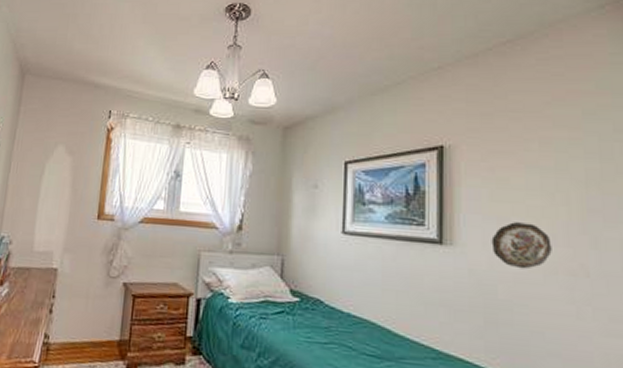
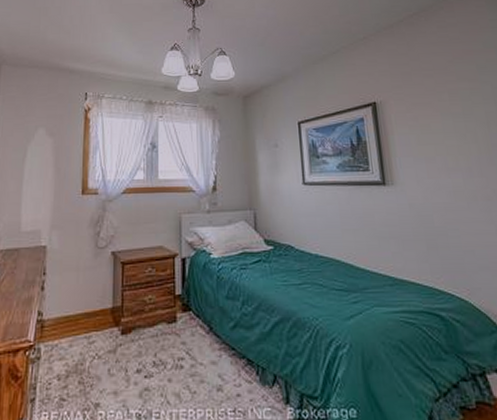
decorative plate: present [491,222,552,270] -> none [423,160,471,199]

